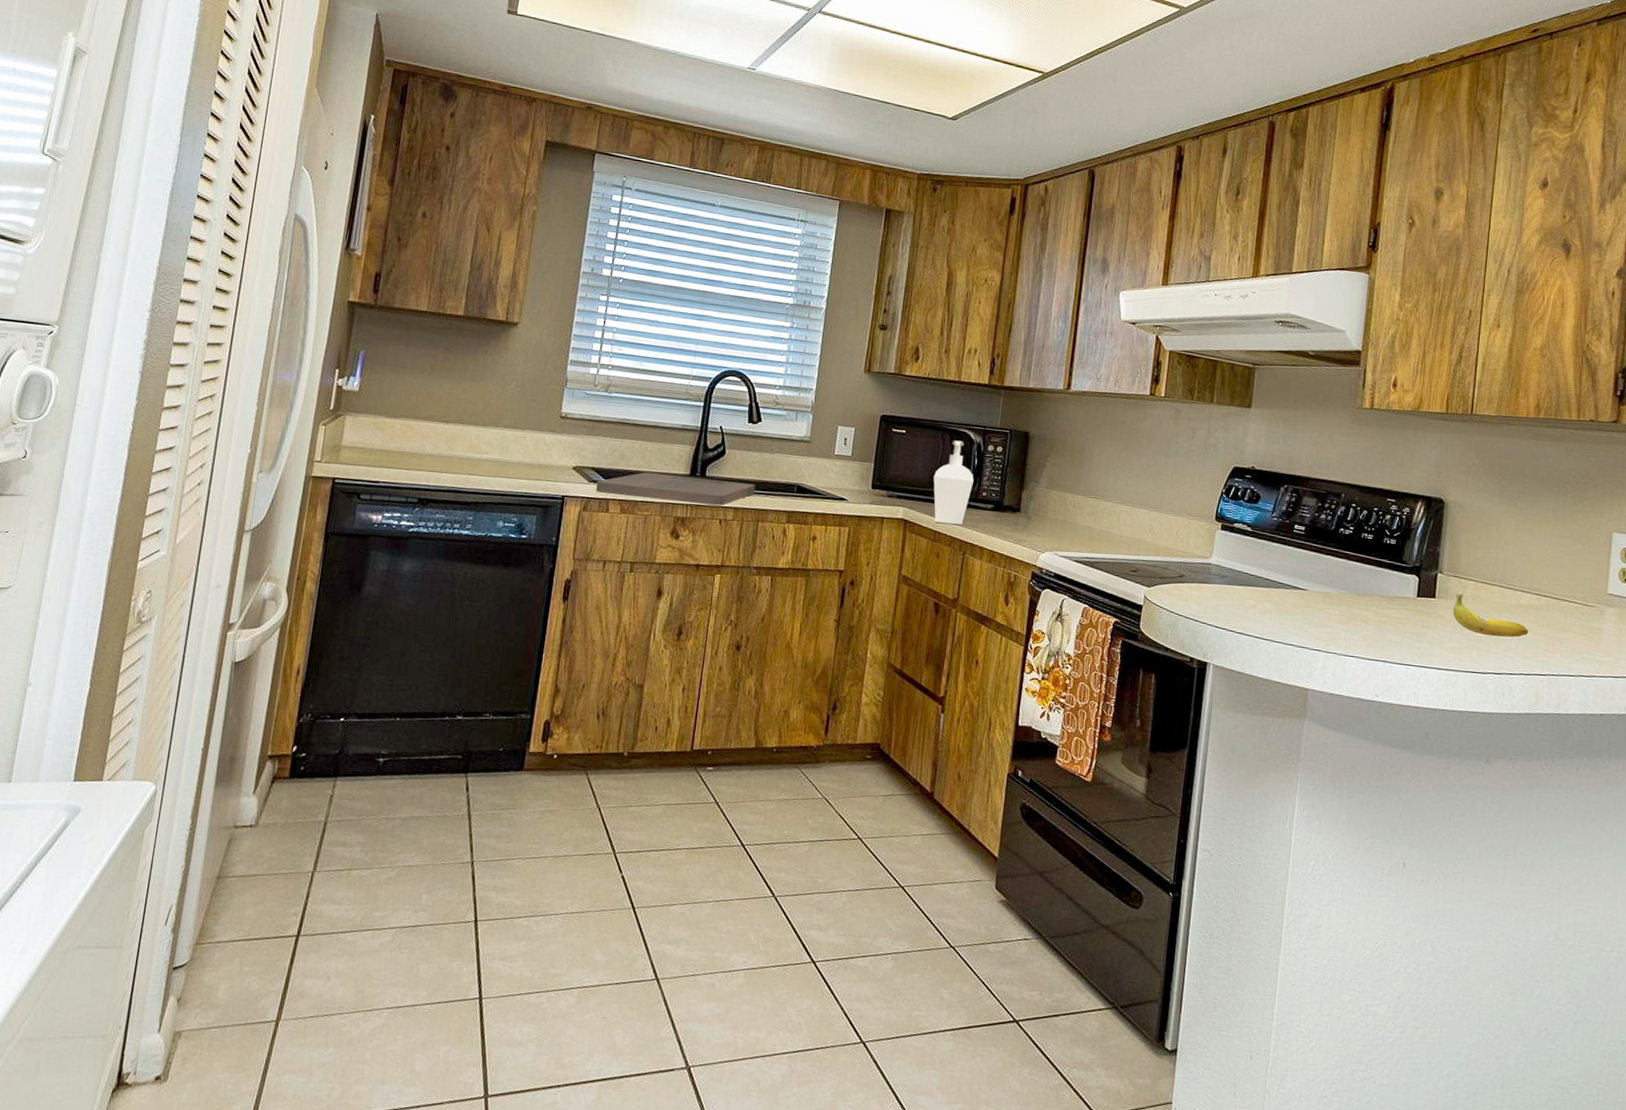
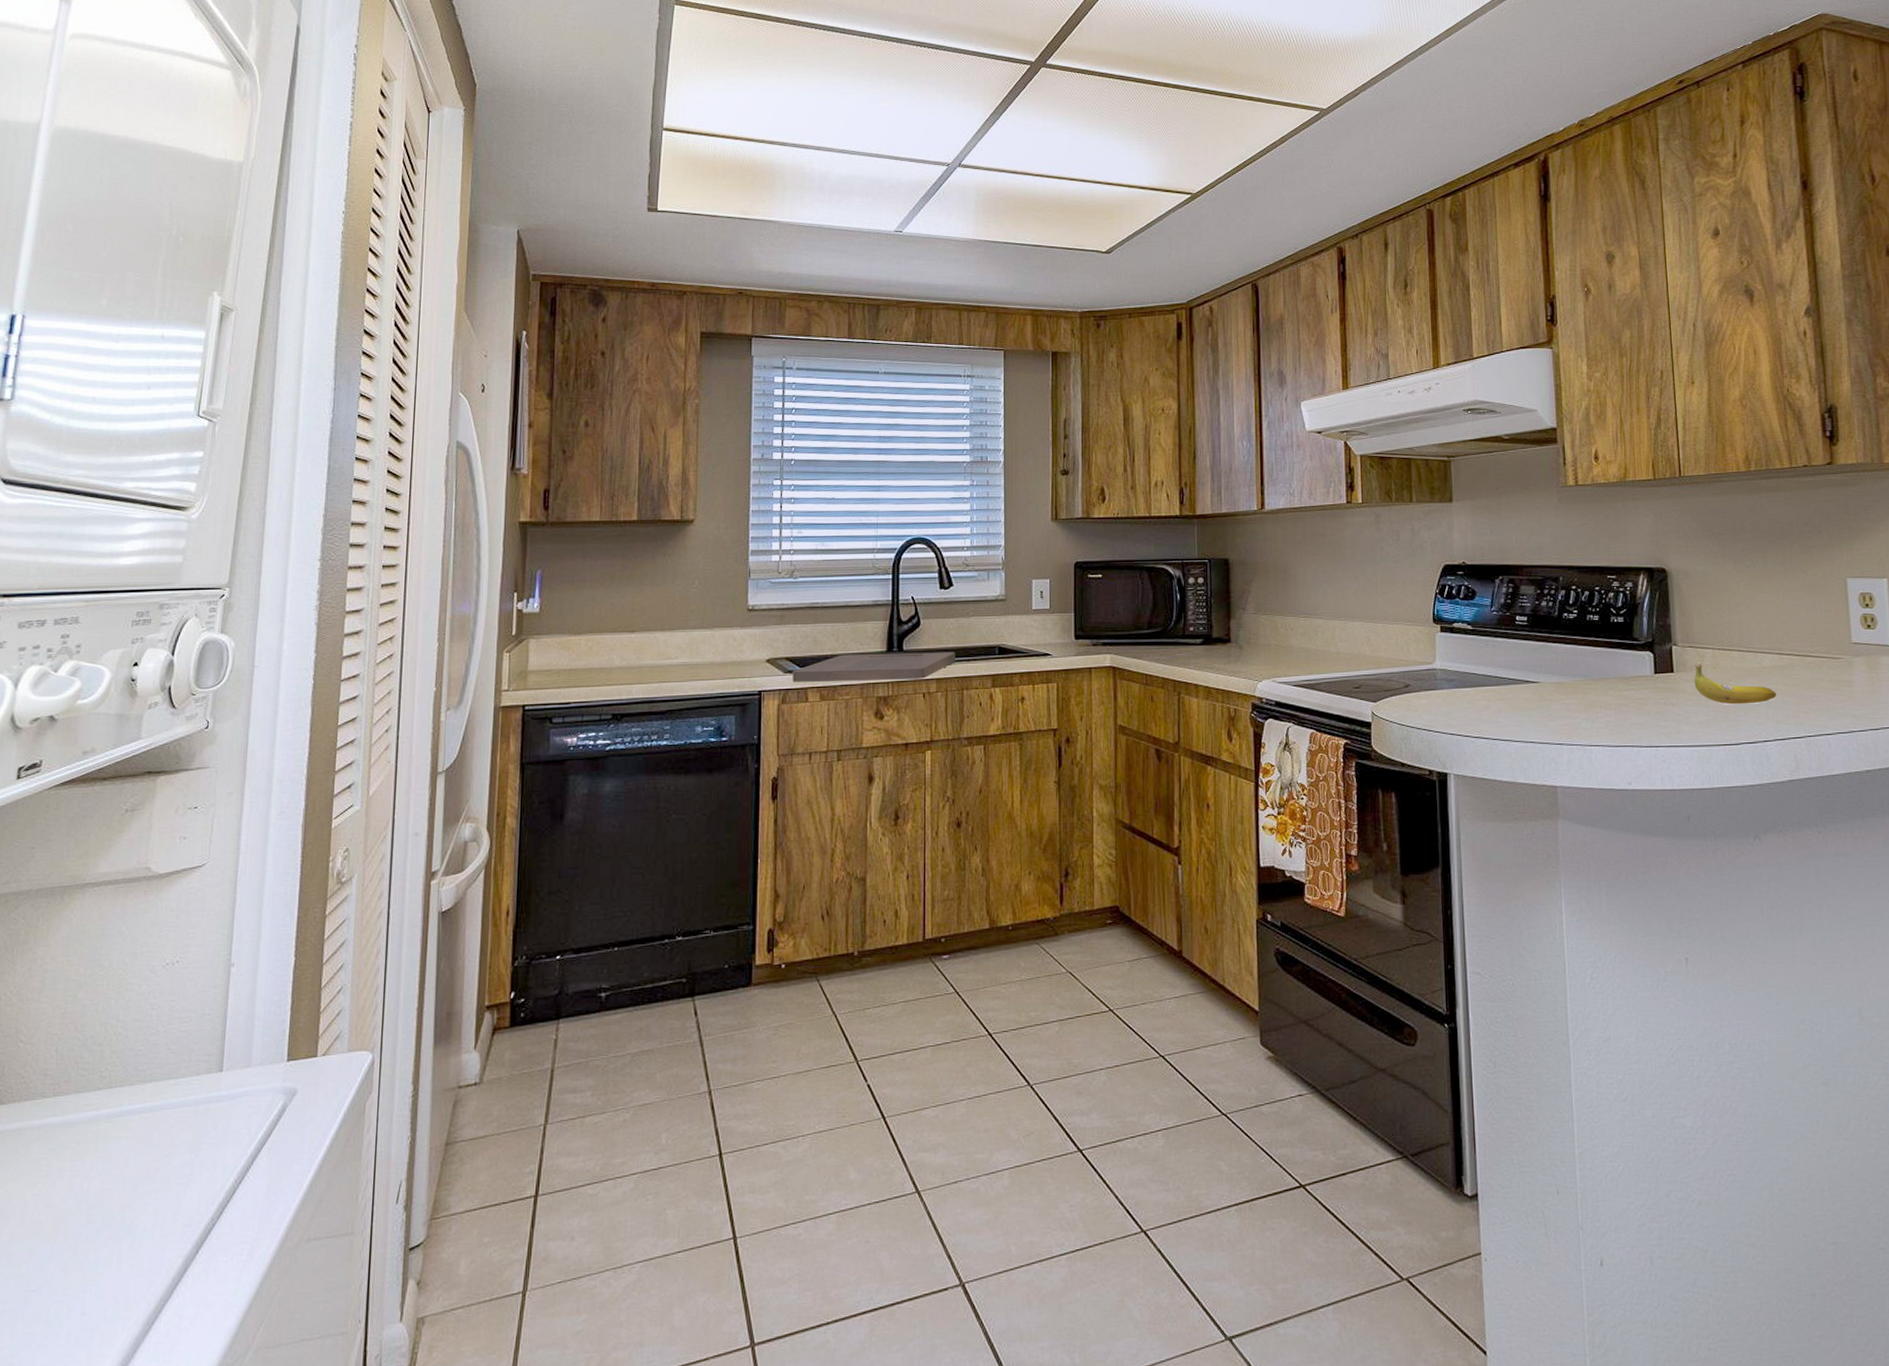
soap bottle: present [933,440,974,526] -> none [1137,577,1179,666]

